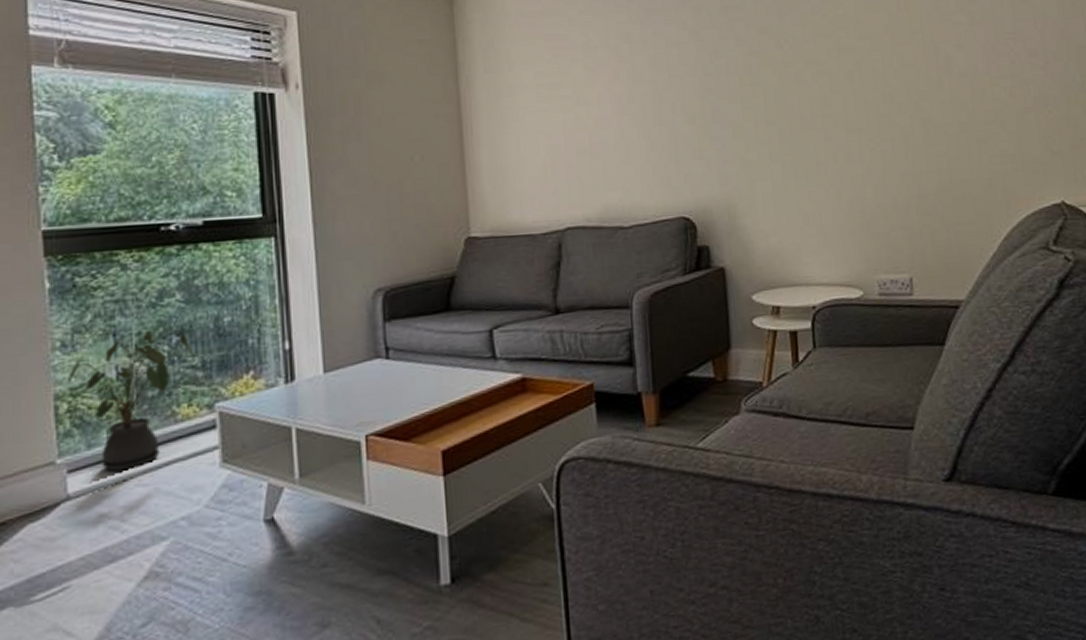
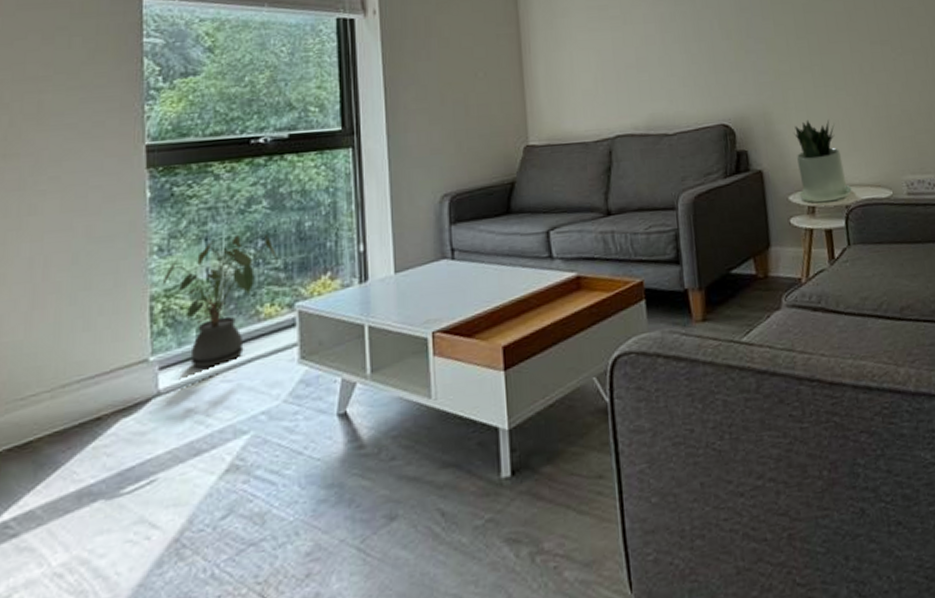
planter: none [760,213,820,303] -> present [794,119,852,203]

